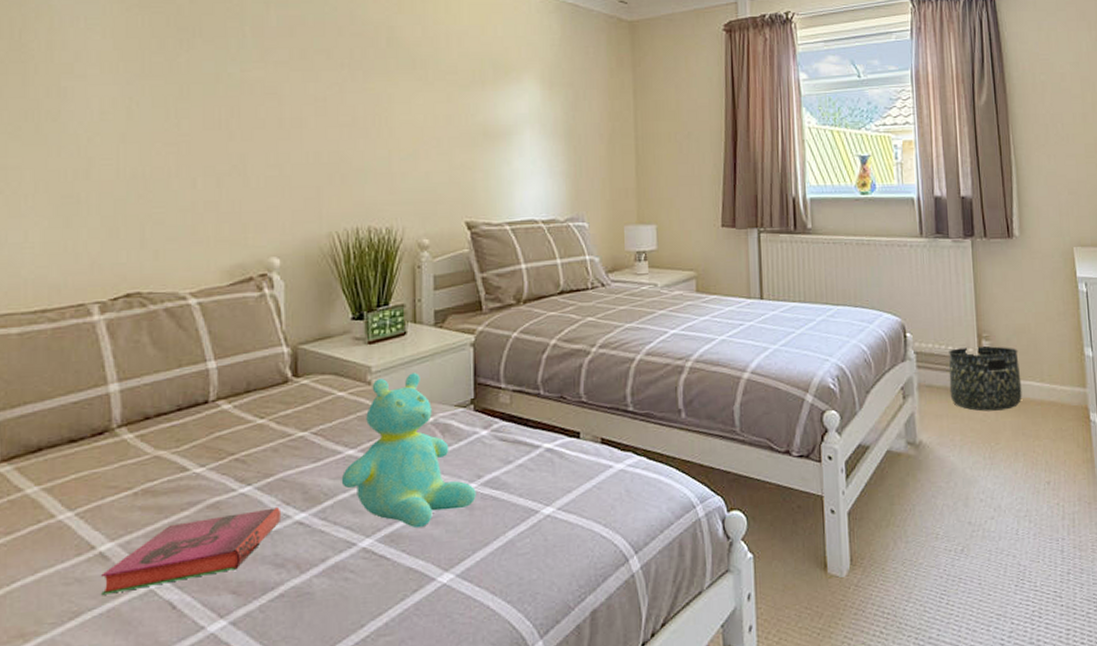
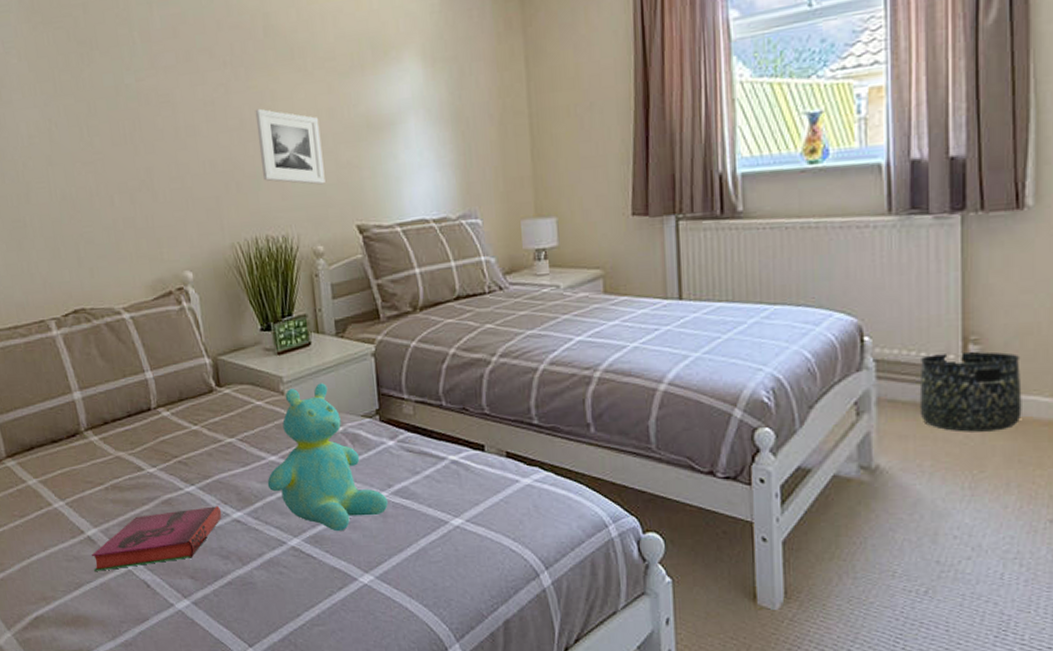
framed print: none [369,109,437,182] -> present [255,108,325,185]

